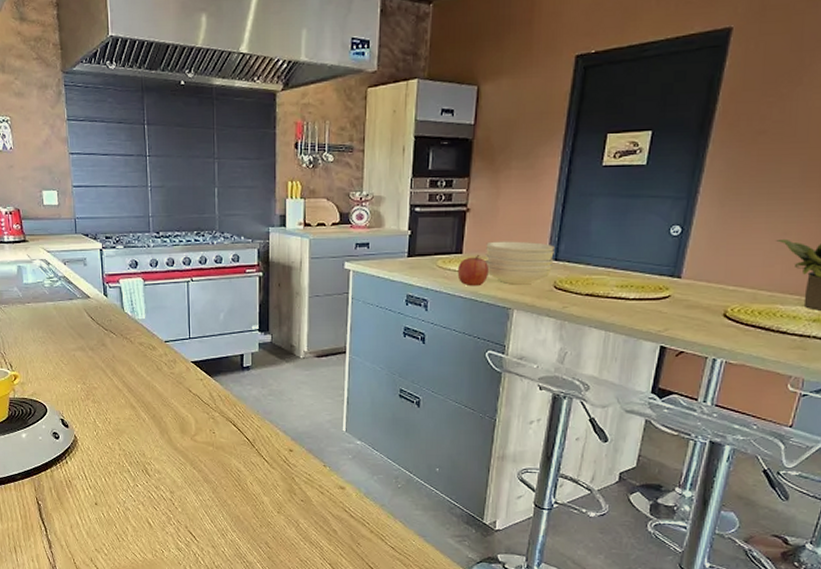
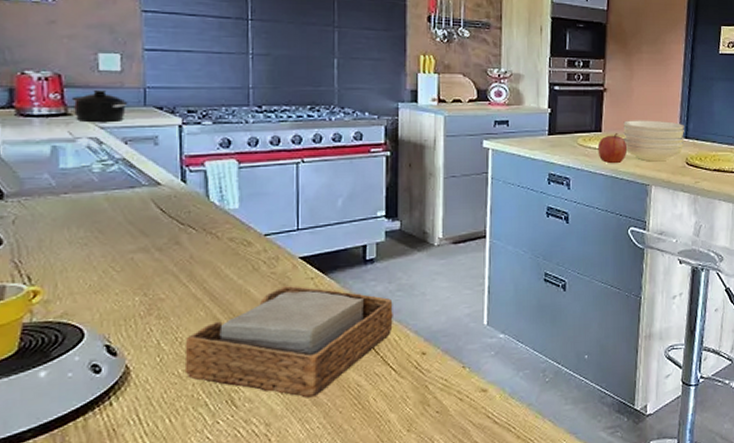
saucepan: none [27,220,65,248] -> present [71,89,128,123]
napkin holder: none [112,383,266,476] -> present [184,285,393,398]

